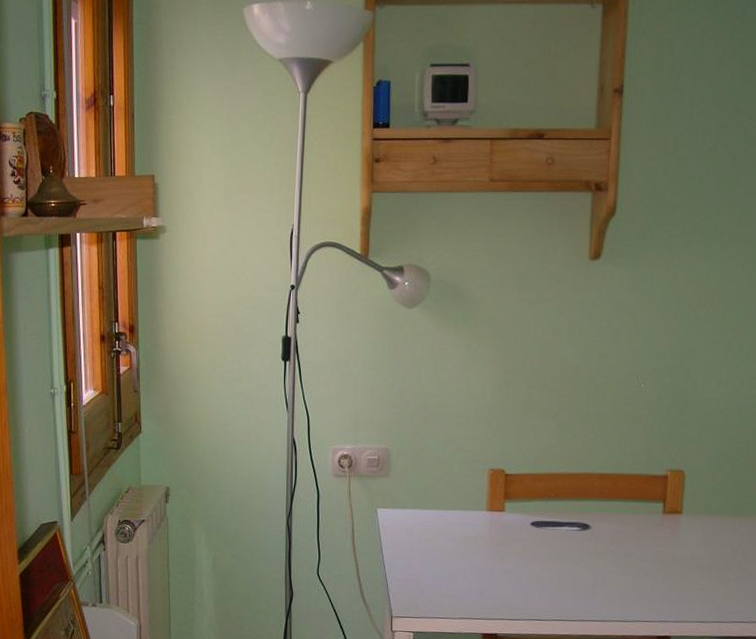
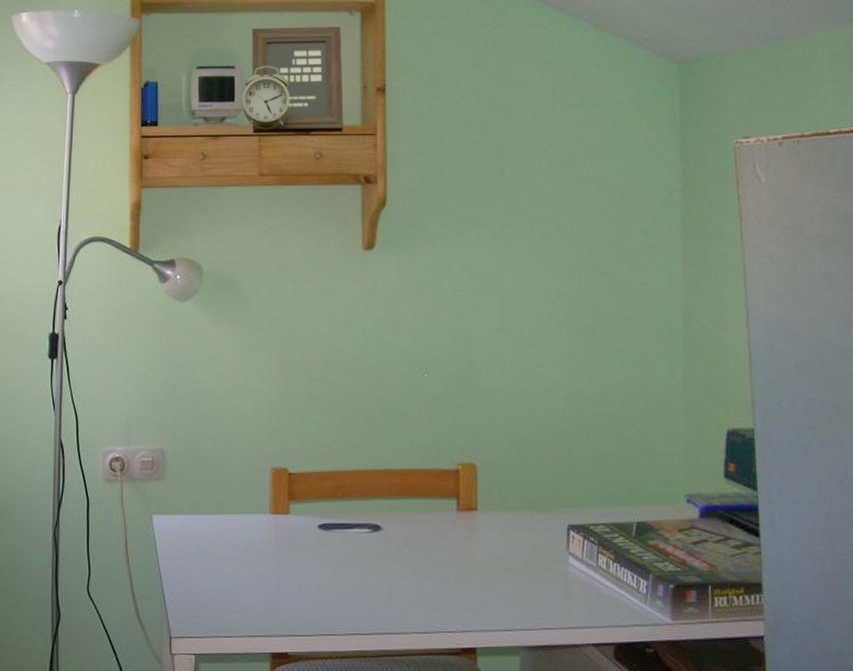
alarm clock: none [475,64,525,132] -> present [241,66,290,129]
picture frame: none [485,21,581,138] -> present [252,27,344,134]

